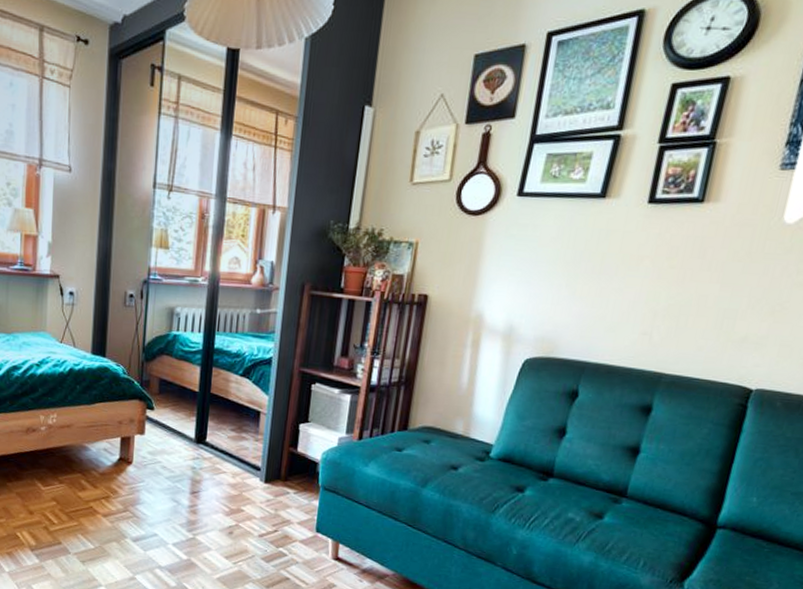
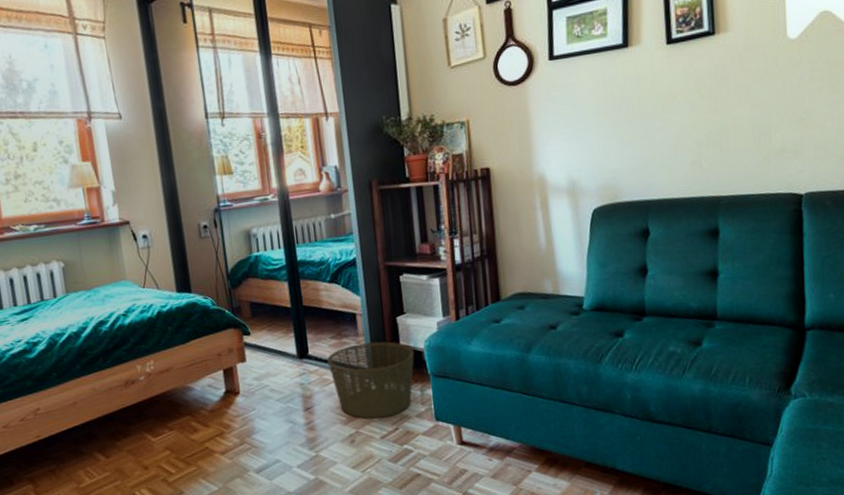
basket: none [222,441,309,518] -> present [327,341,414,419]

